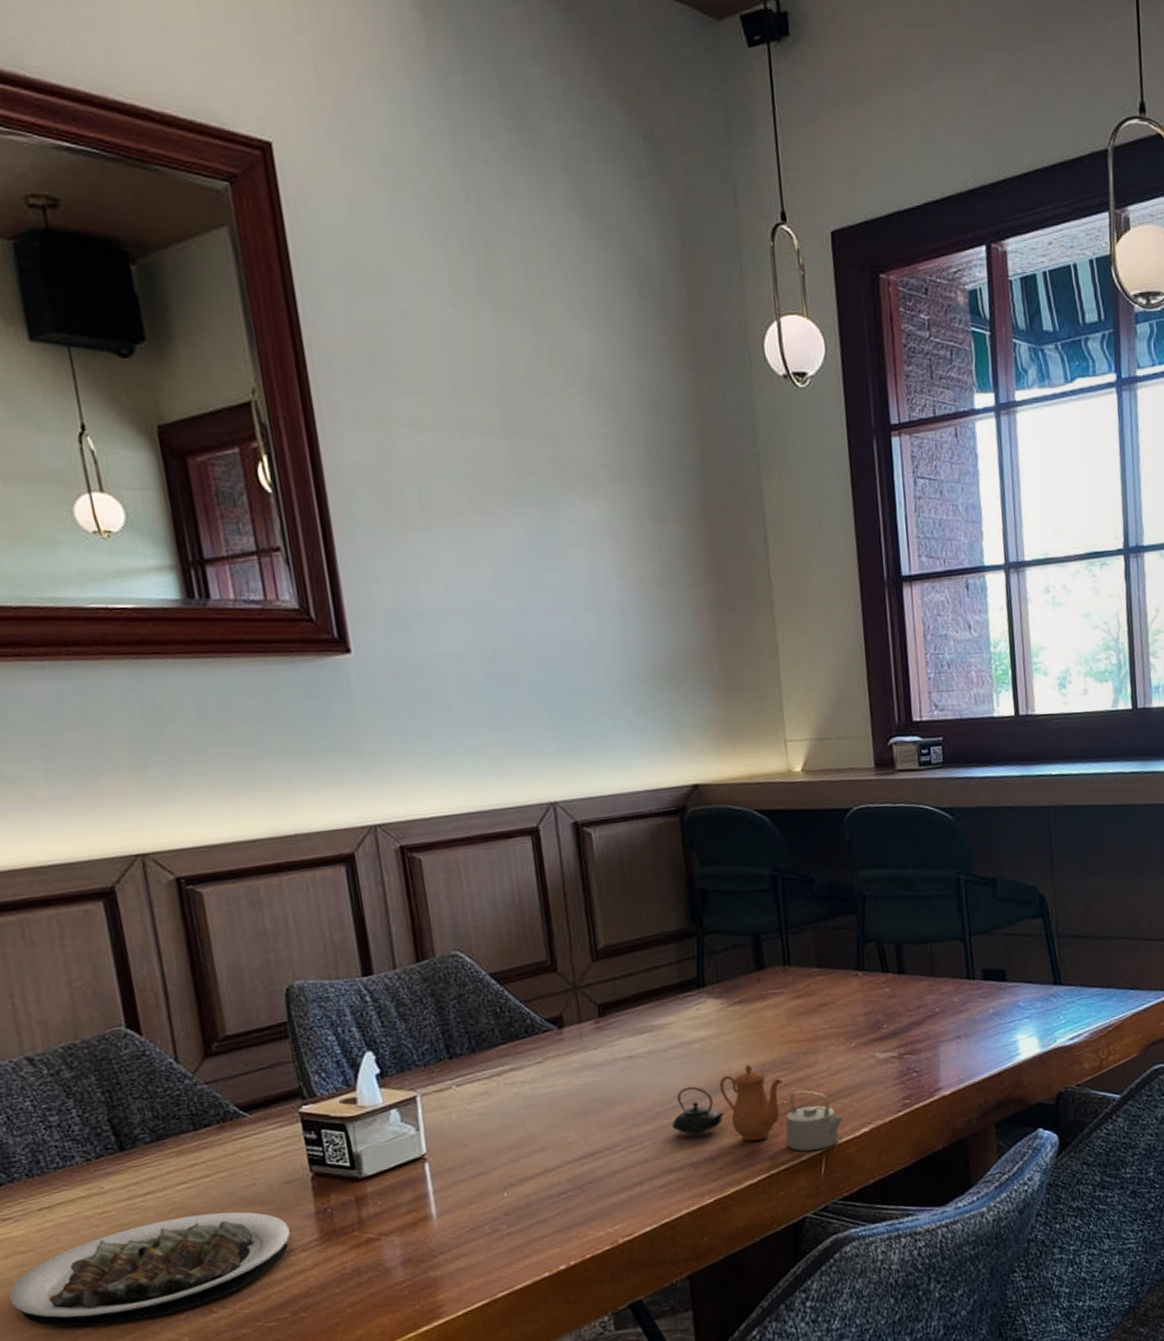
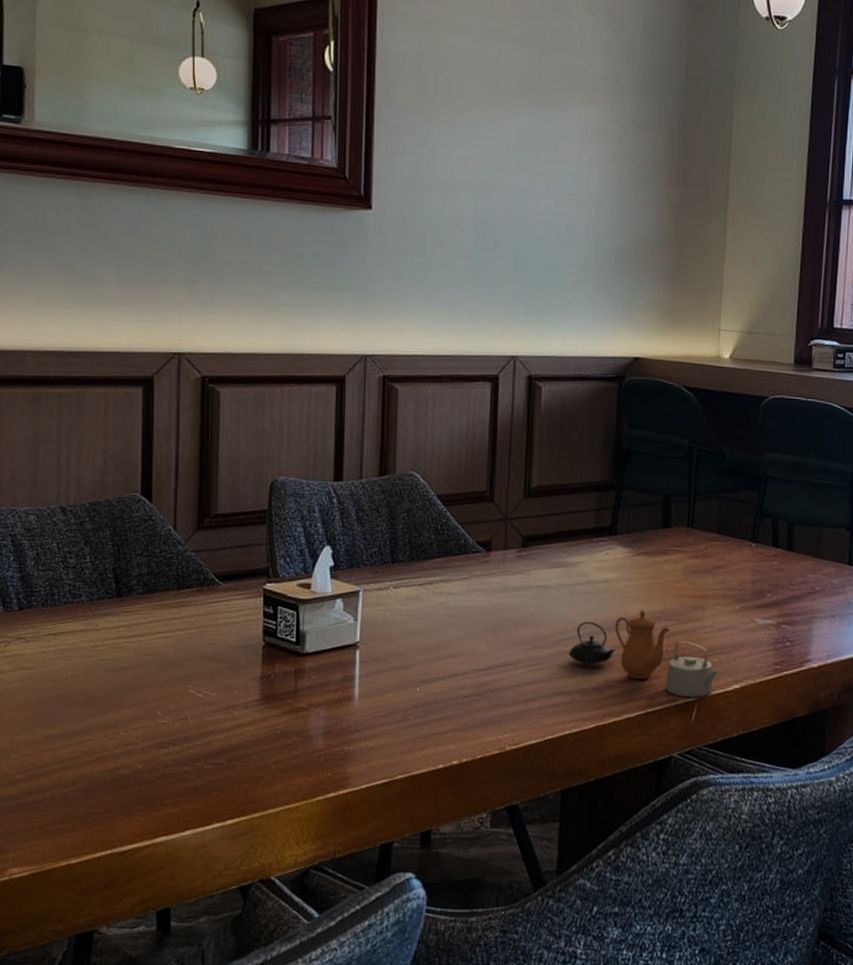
plate: present [9,1211,290,1327] -> none [9,661,237,742]

